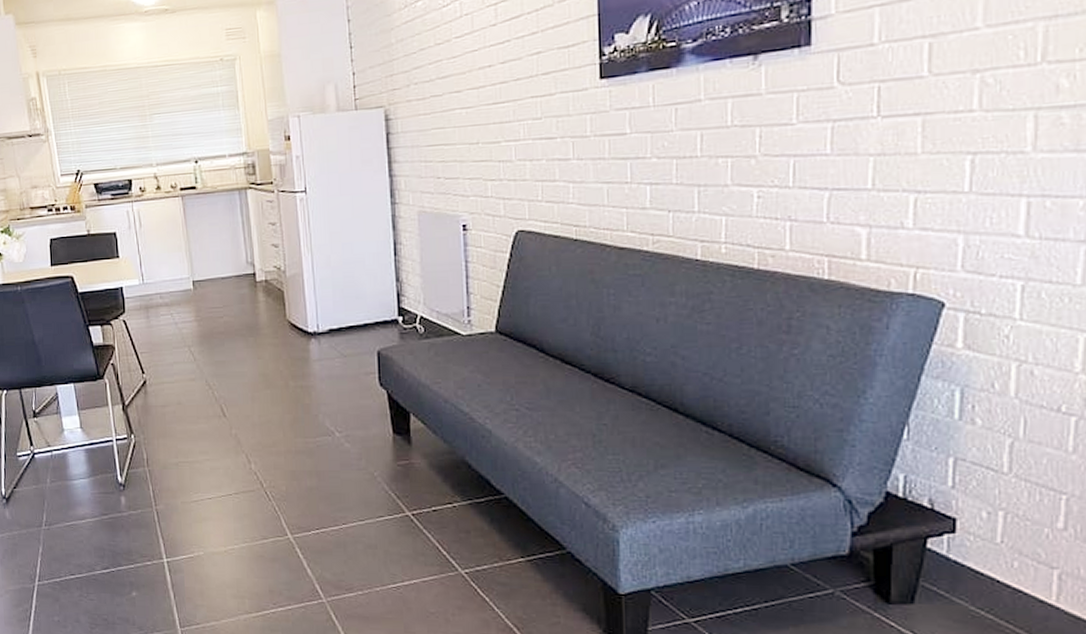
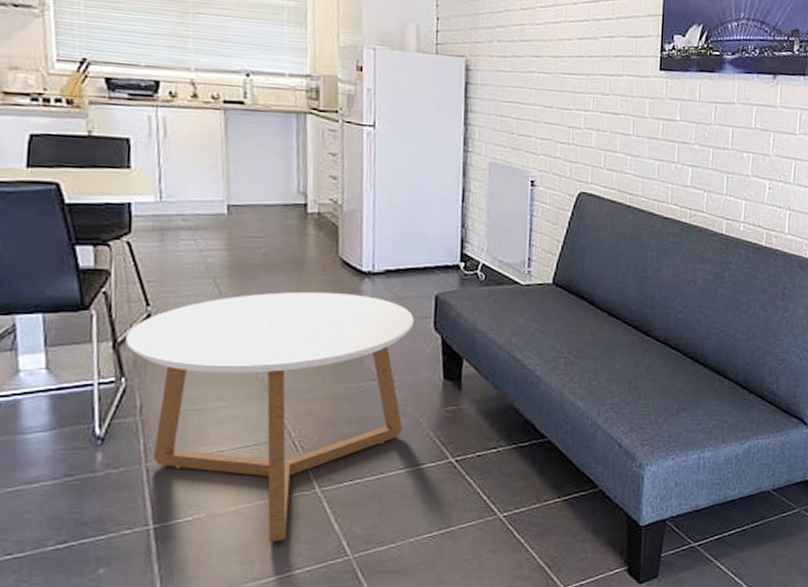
coffee table: none [131,353,360,581] -> present [126,291,415,543]

